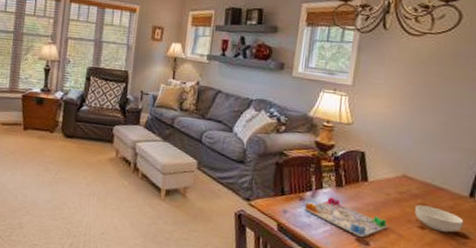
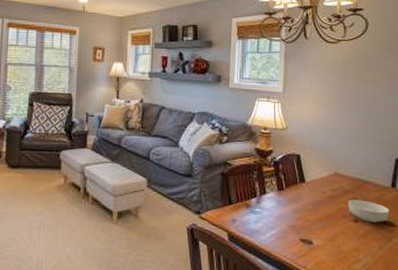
board game: present [304,197,388,237] -> none [251,201,327,237]

